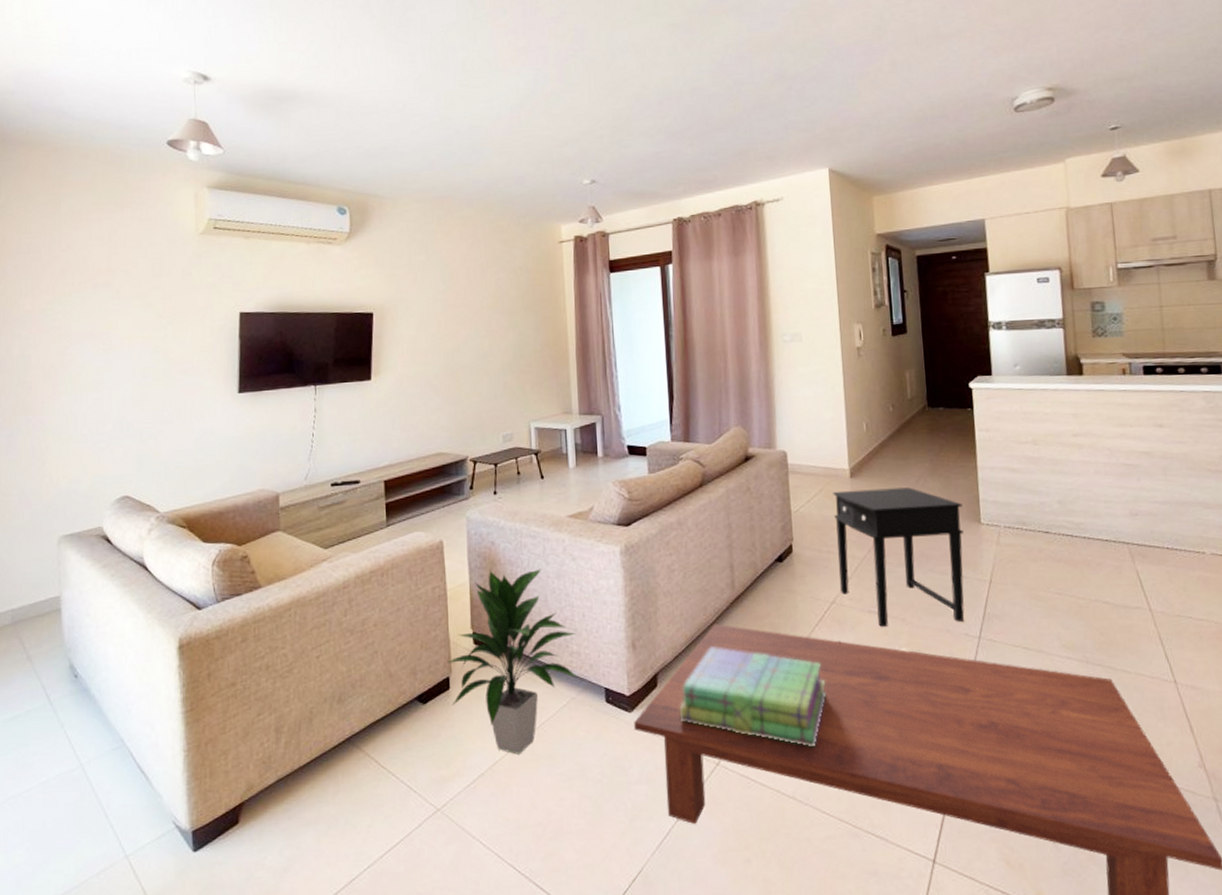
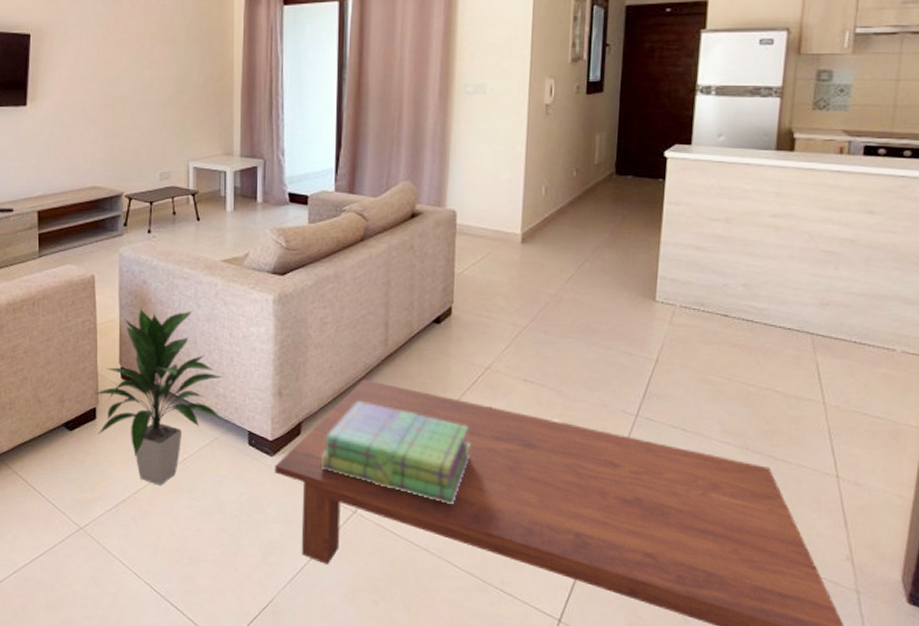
side table: present [833,487,965,628] -> none [496,256,638,398]

